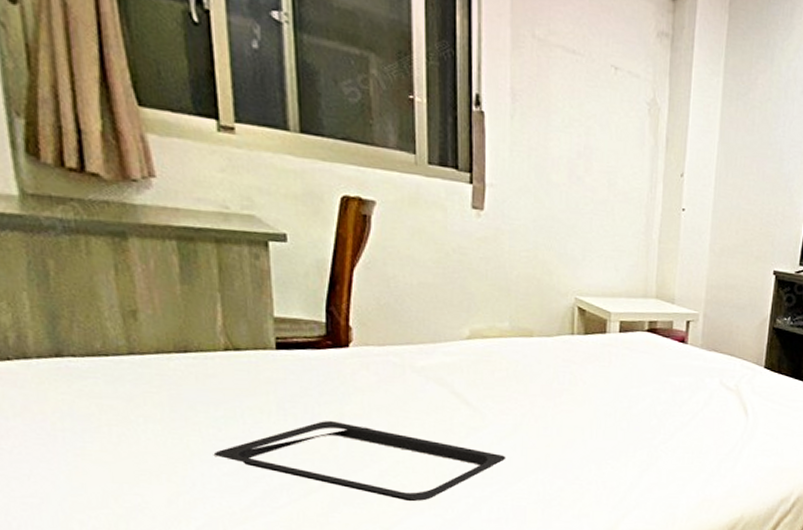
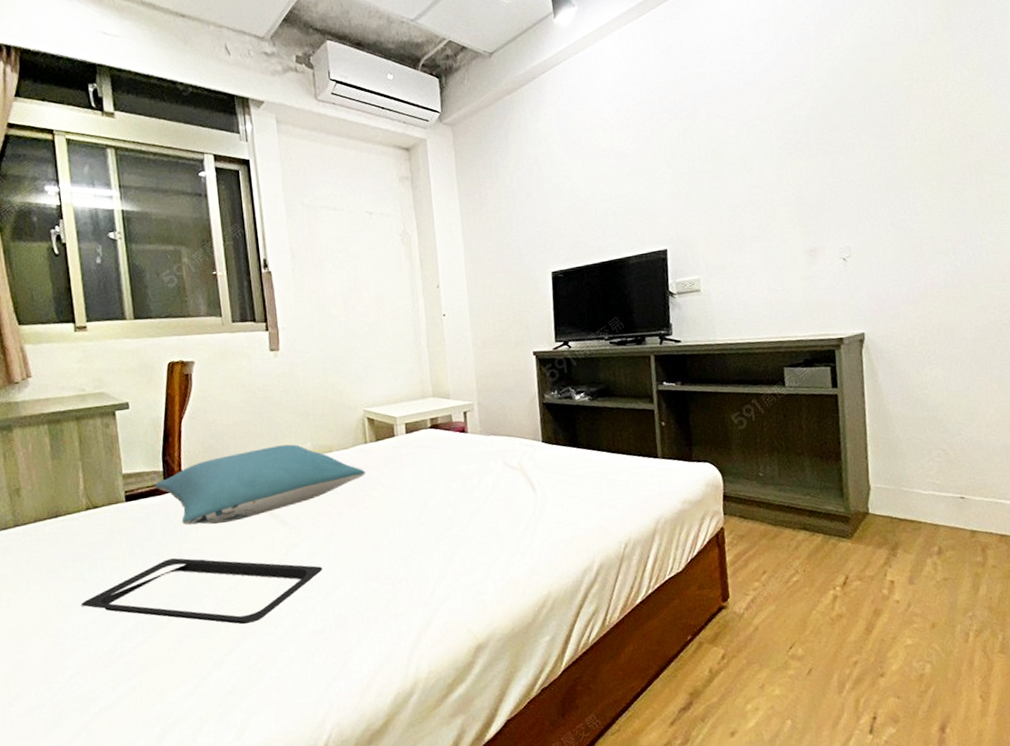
pillow: none [314,318,567,393] -> present [154,444,365,525]

